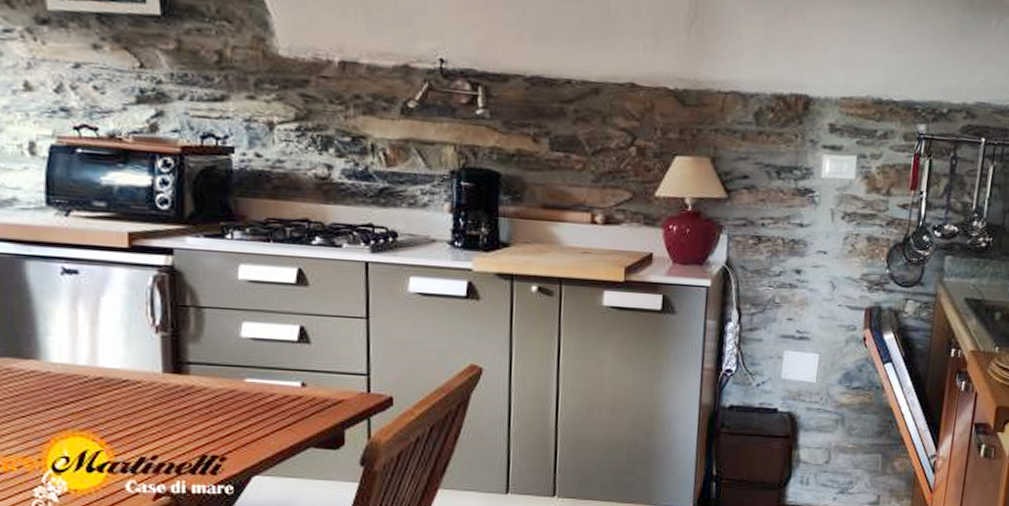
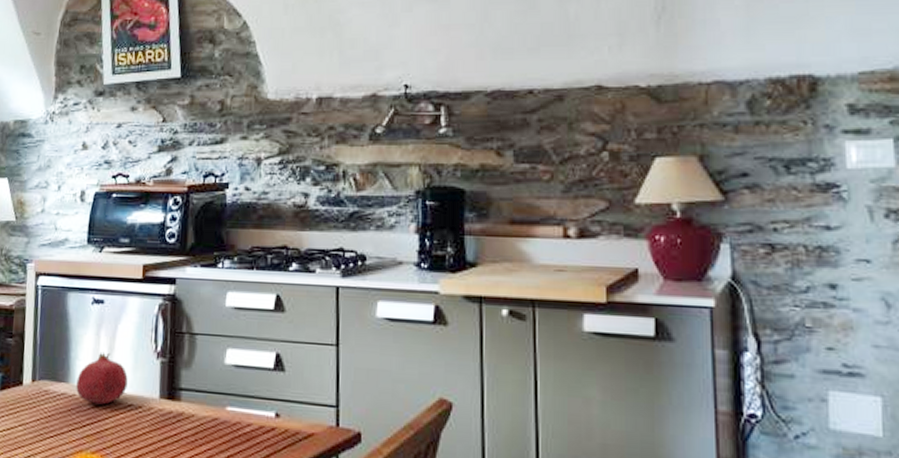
fruit: none [50,326,120,381] -> present [76,351,128,405]

